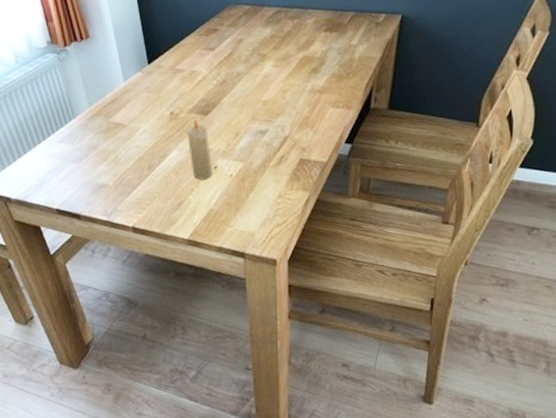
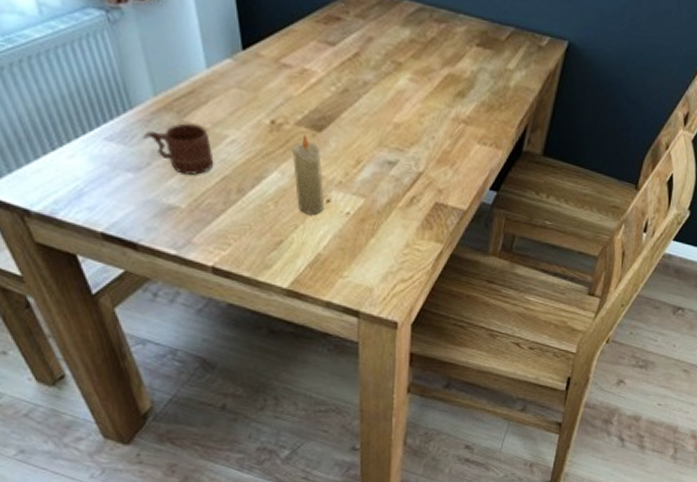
mug: none [82,122,131,160] -> present [143,123,214,175]

